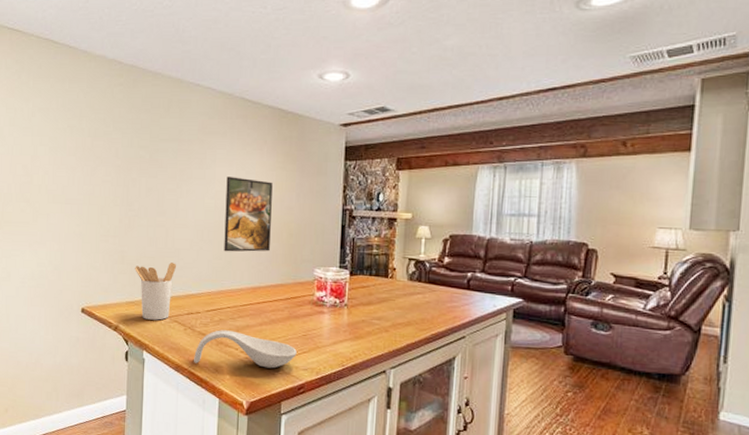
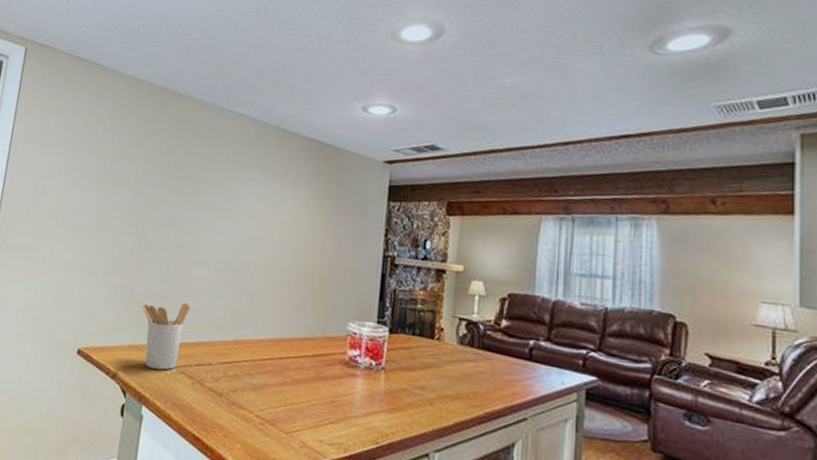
spoon rest: present [194,330,297,369] -> none [200,387,322,440]
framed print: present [224,176,273,252] -> none [245,211,305,298]

